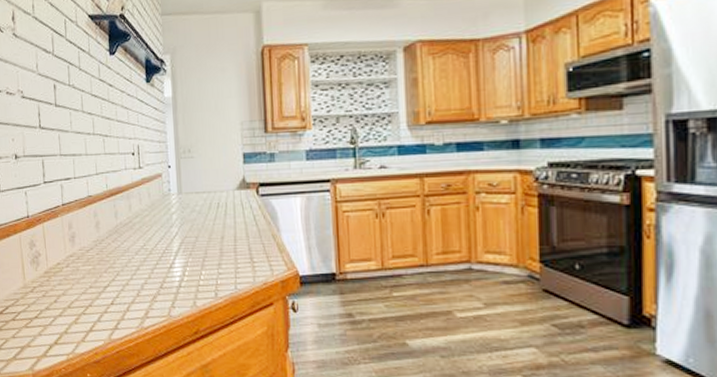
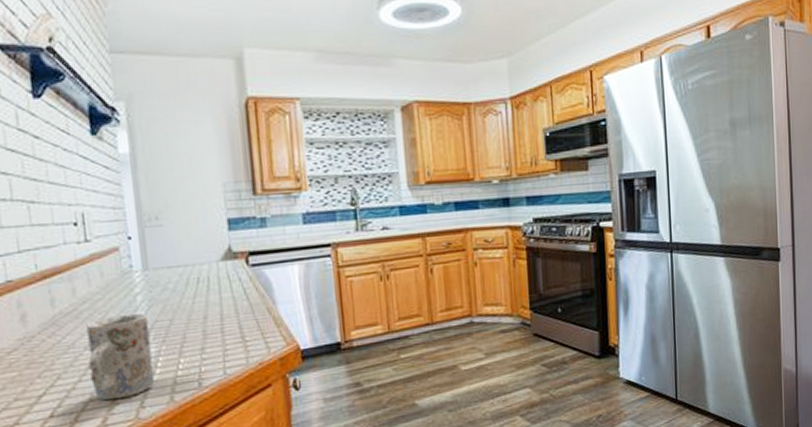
mug: none [137,229,183,298] -> present [86,312,155,401]

